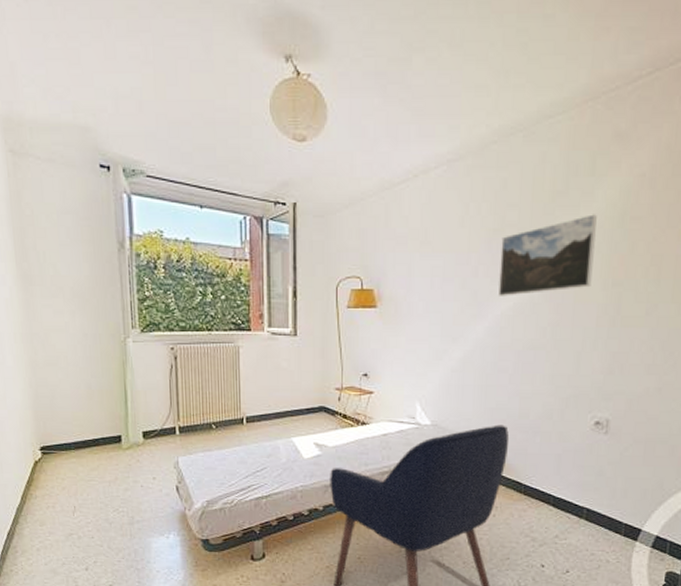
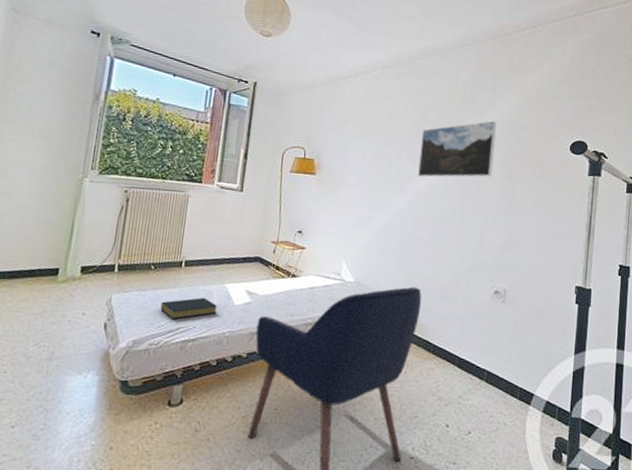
hardback book: none [228,453,286,478] -> present [160,297,217,320]

